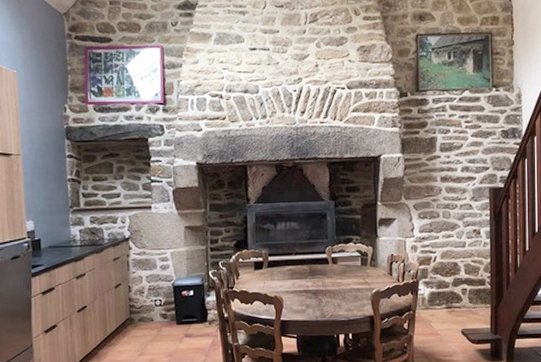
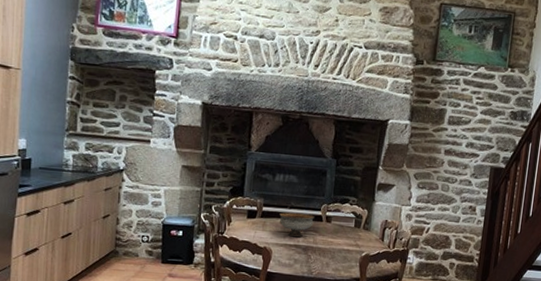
bowl: none [285,258,320,283] -> present [279,212,314,238]

